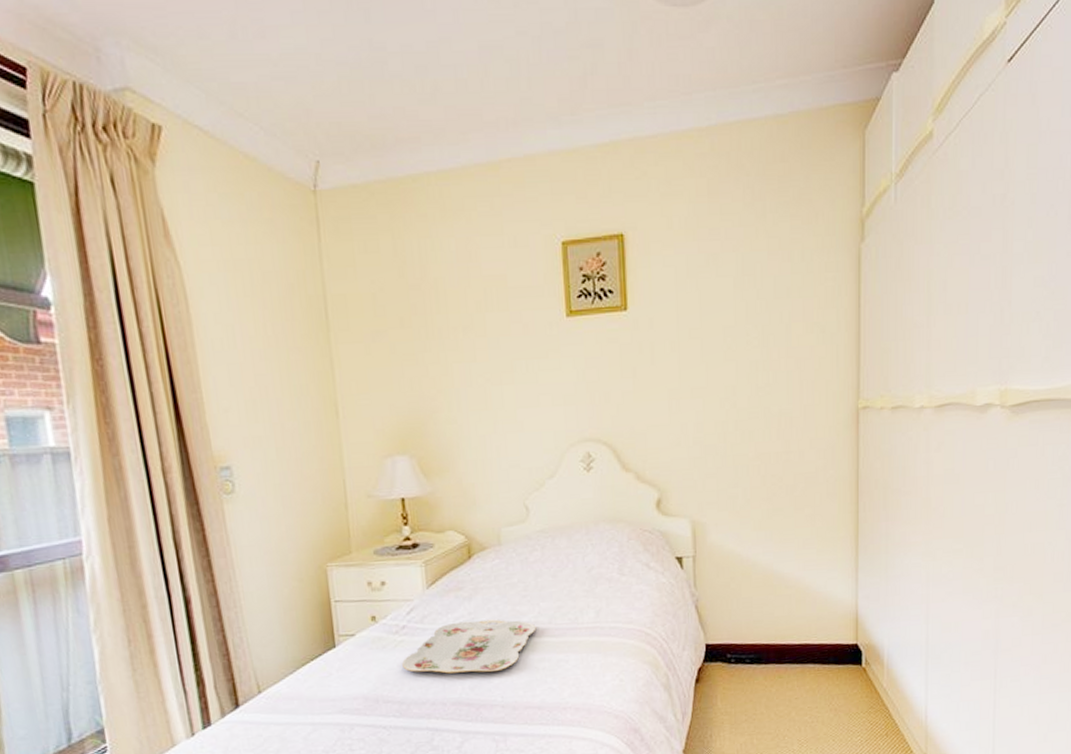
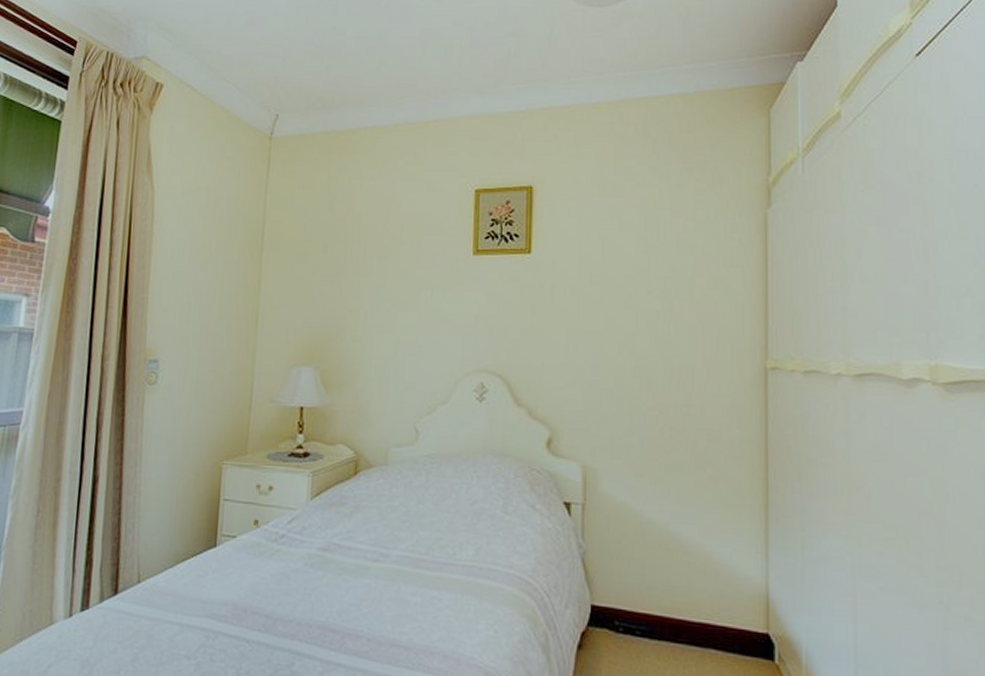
serving tray: present [402,619,537,674] -> none [276,539,413,599]

